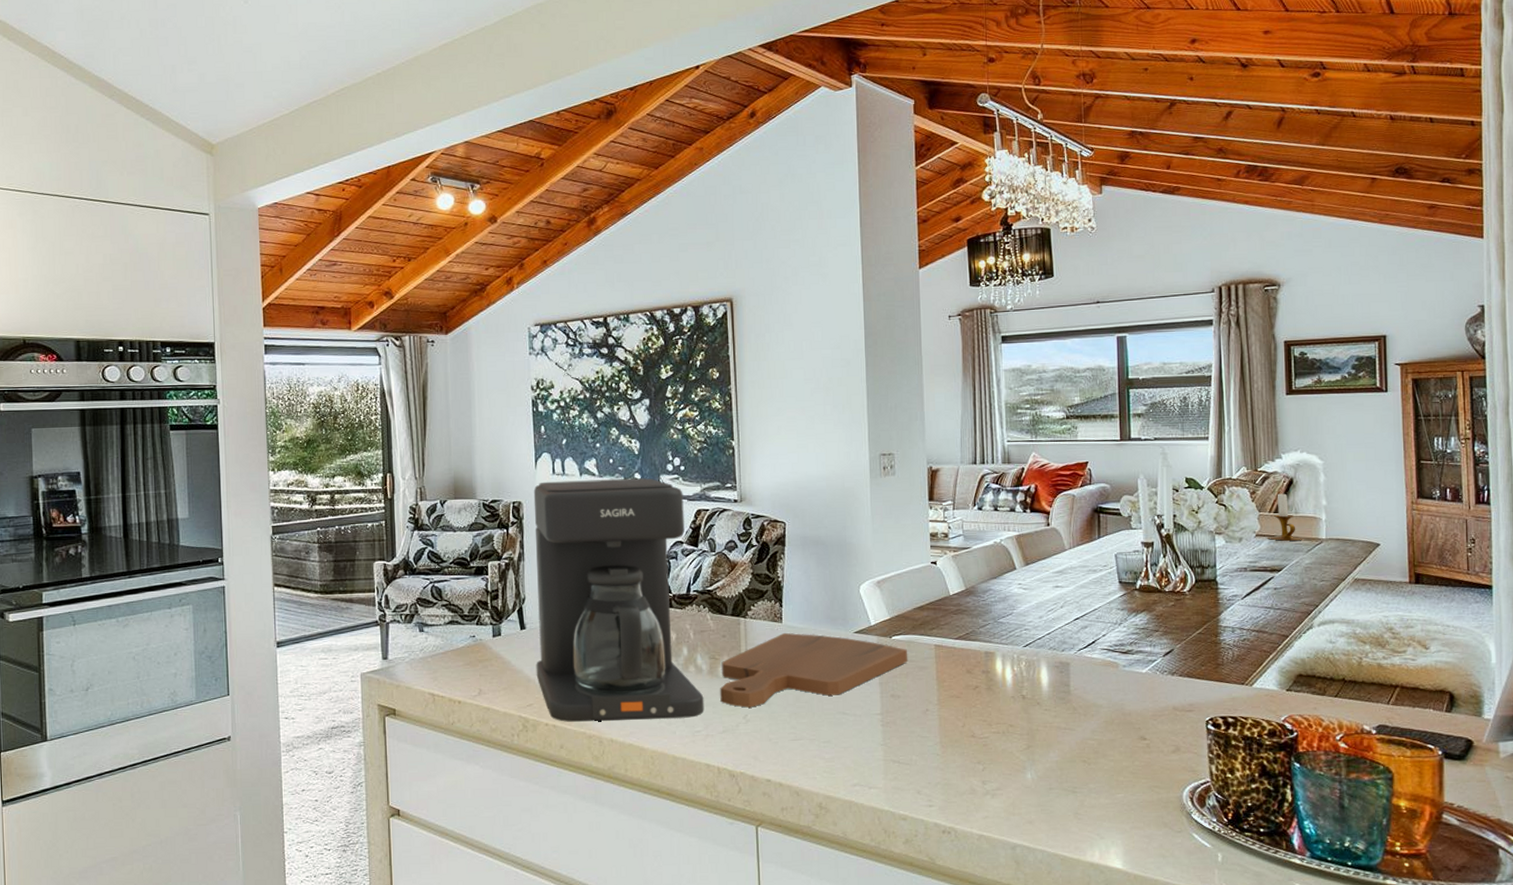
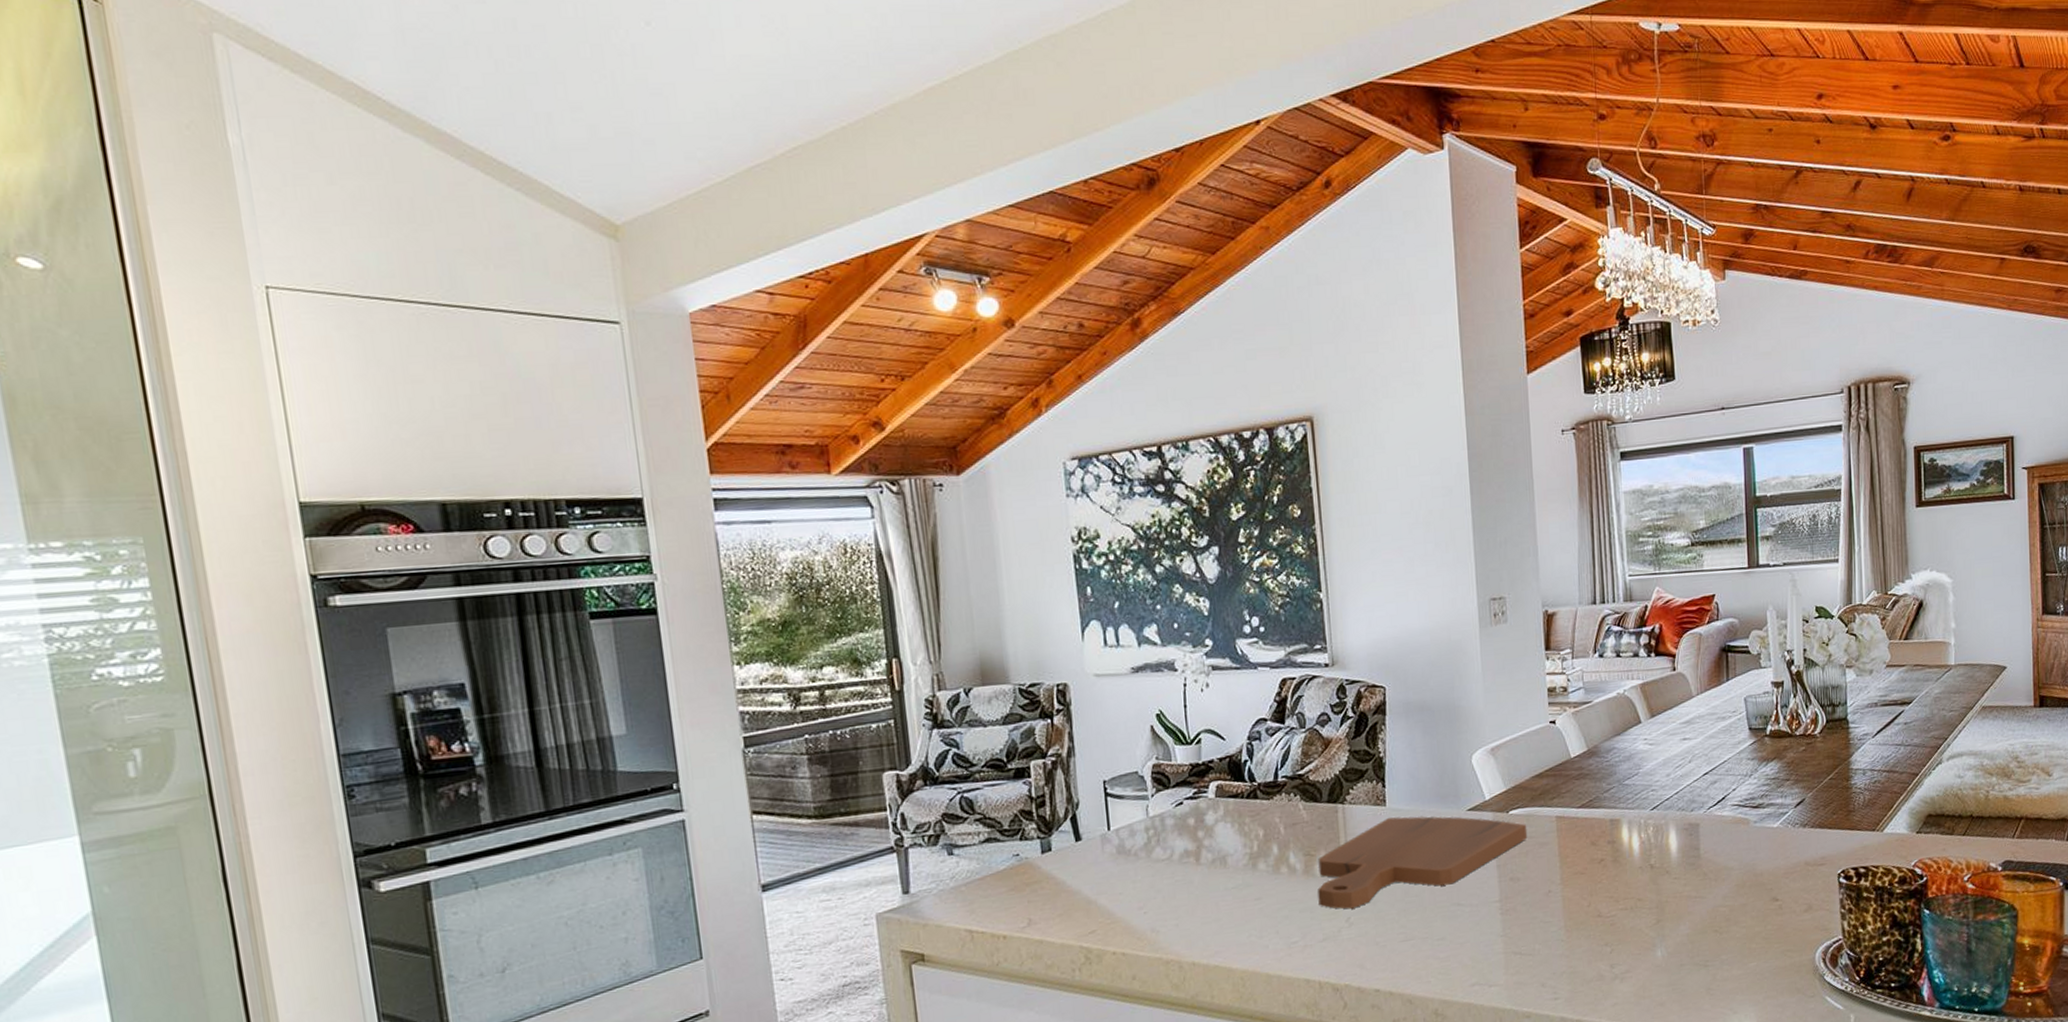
coffee maker: present [533,478,704,723] -> none [1081,644,1301,948]
candlestick: present [1267,493,1303,541] -> none [1898,617,1933,671]

